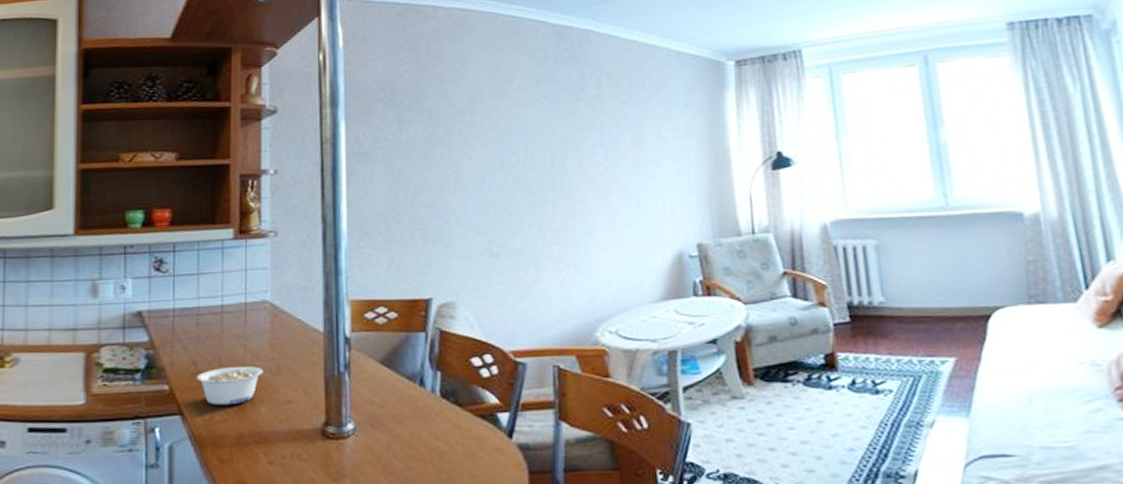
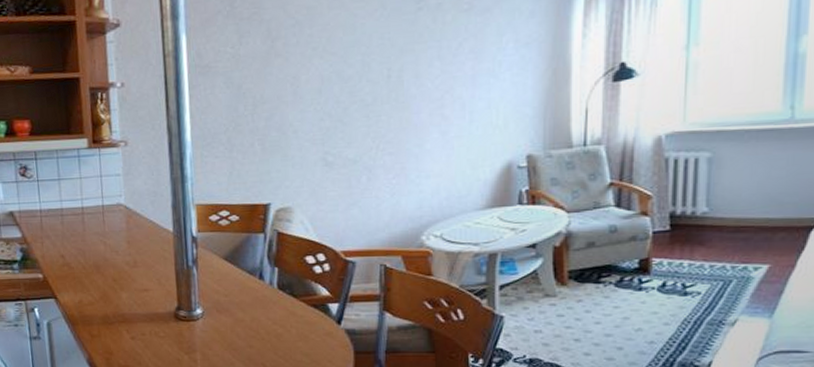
legume: present [196,366,263,405] -> none [65,260,122,291]

